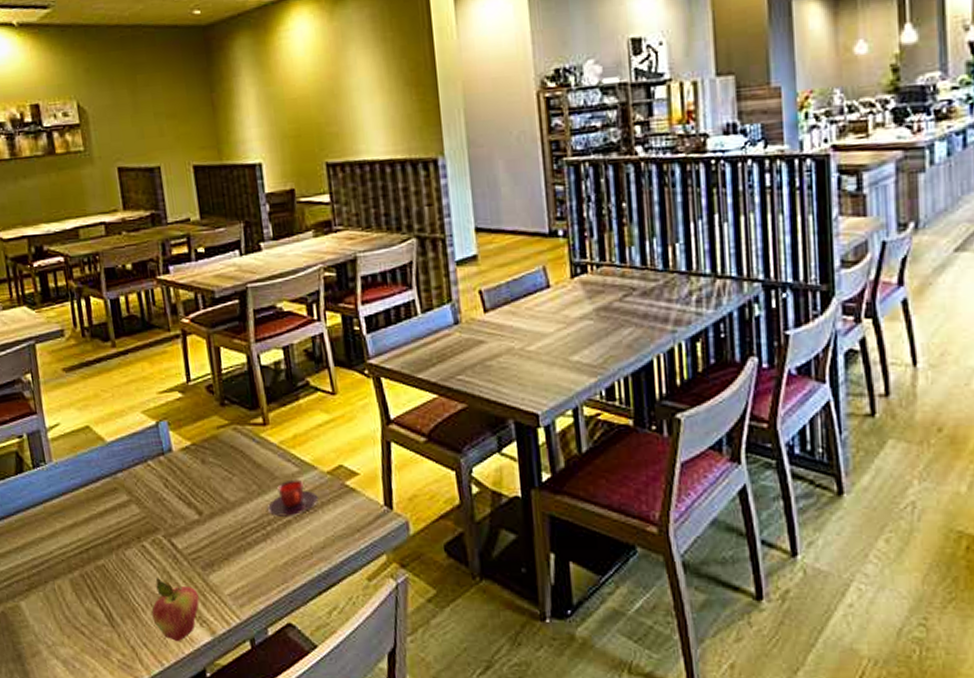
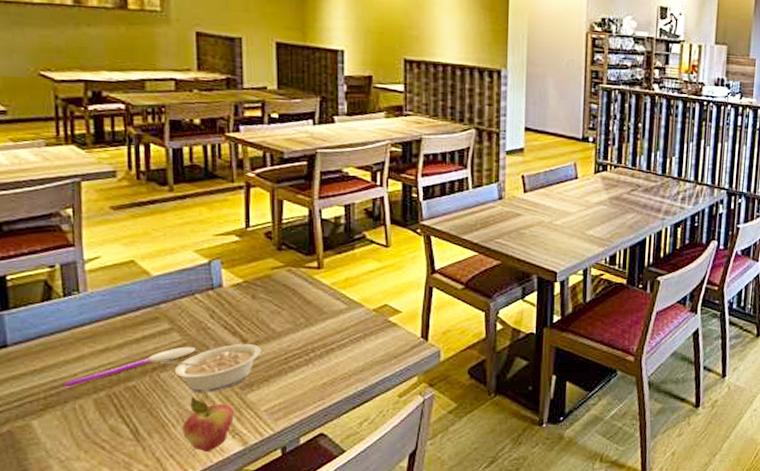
spoon: none [43,520,155,566] -> present [64,346,195,387]
legume: none [124,517,218,573] -> present [160,344,262,392]
teacup: present [267,479,318,516] -> none [312,314,362,345]

